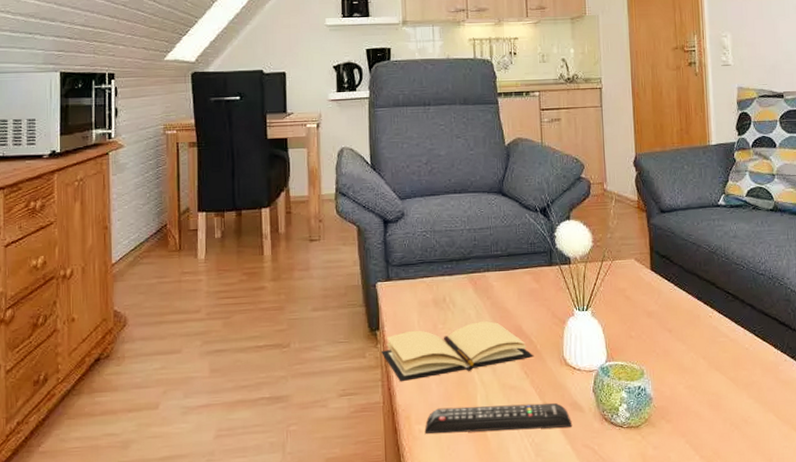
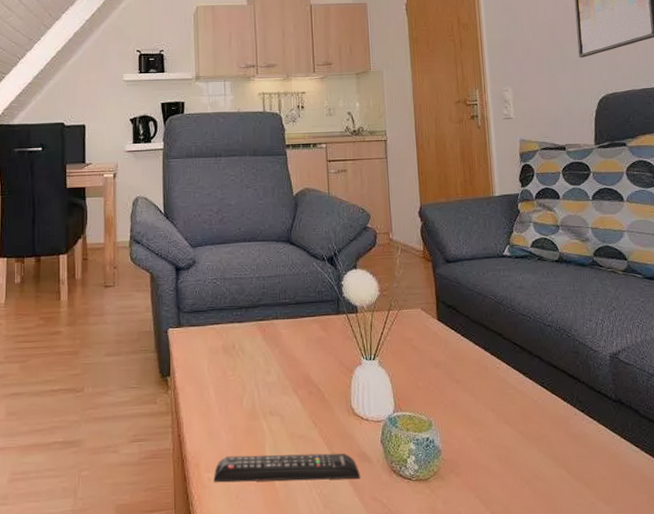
book: present [382,321,534,382] -> none [172,369,322,429]

